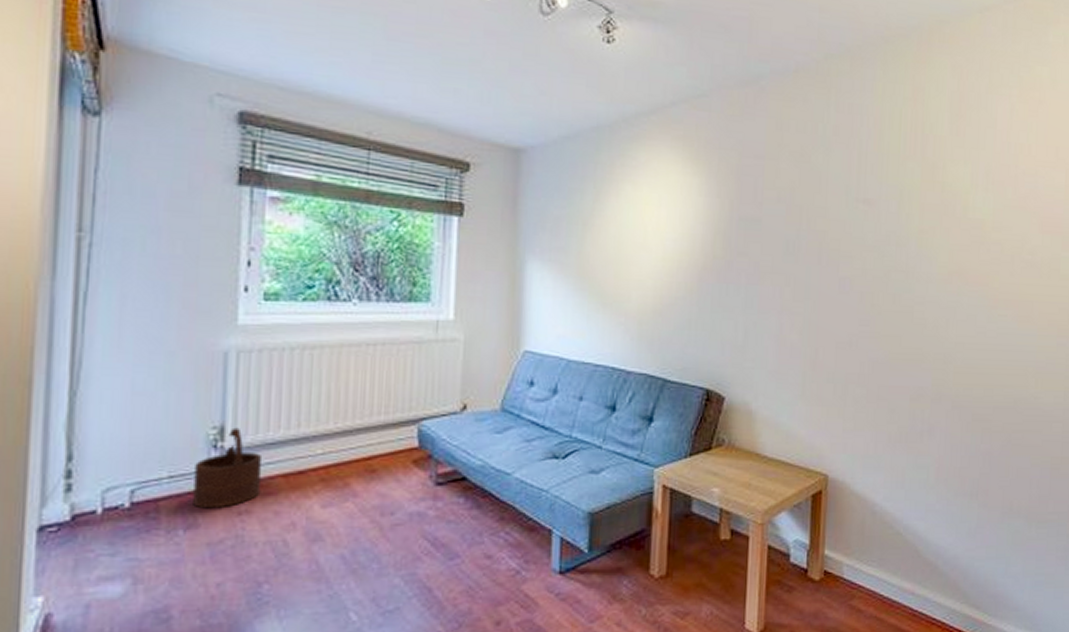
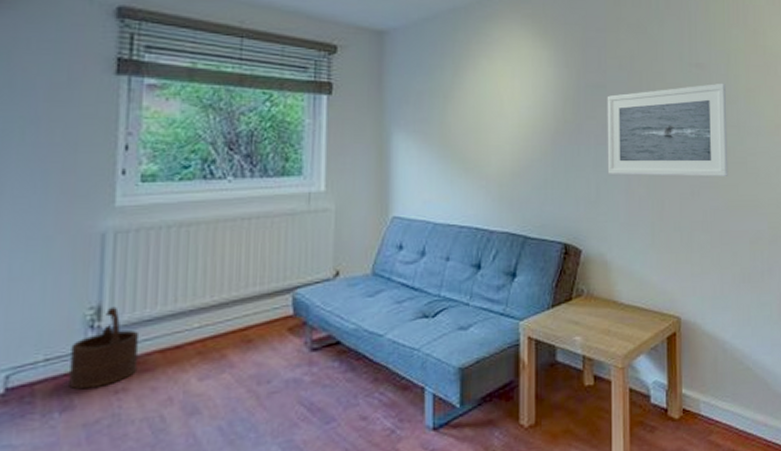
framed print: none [757,222,897,326] -> present [607,83,728,177]

